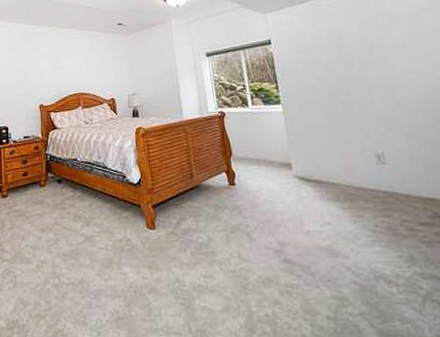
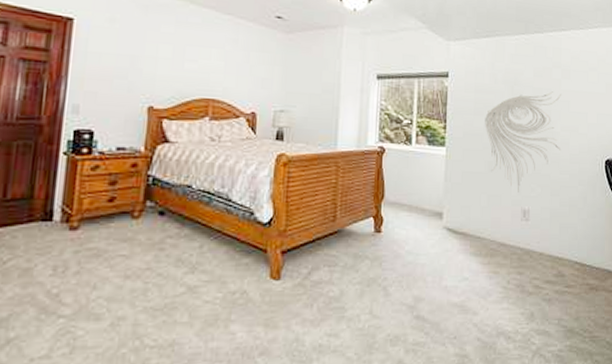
wall sculpture: none [315,38,407,138] -> present [485,91,562,192]

